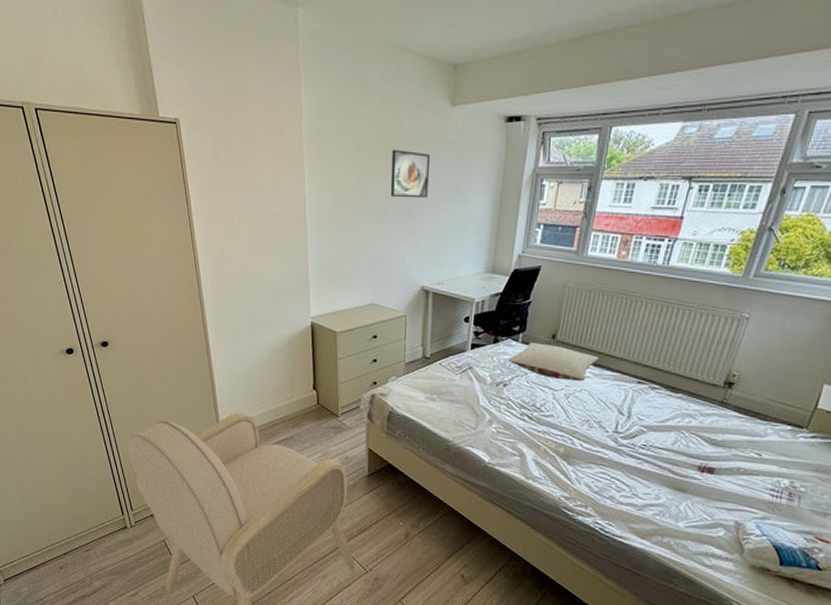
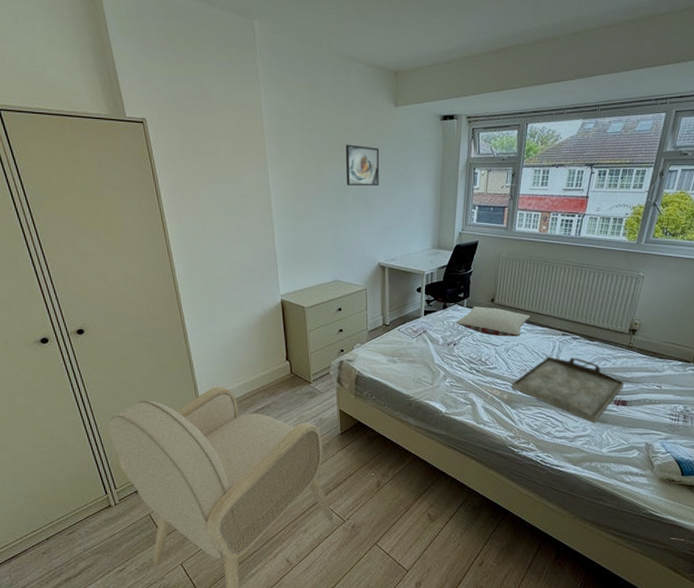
serving tray: none [569,407,714,491] -> present [511,356,625,423]

